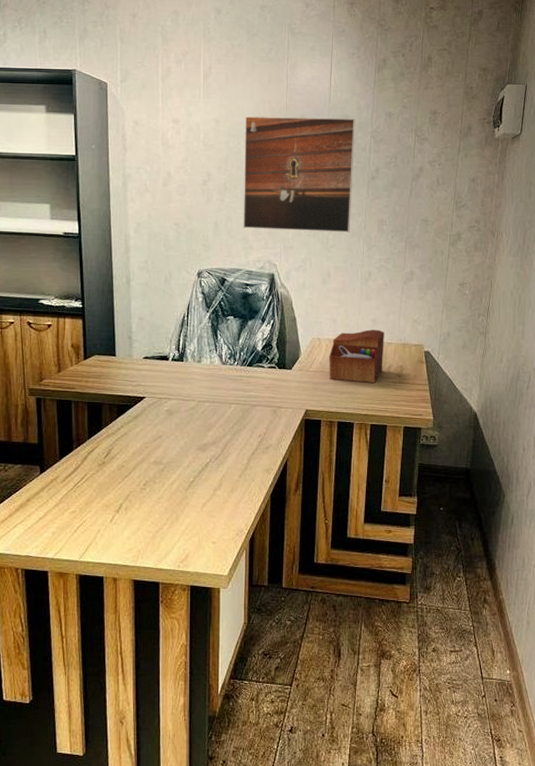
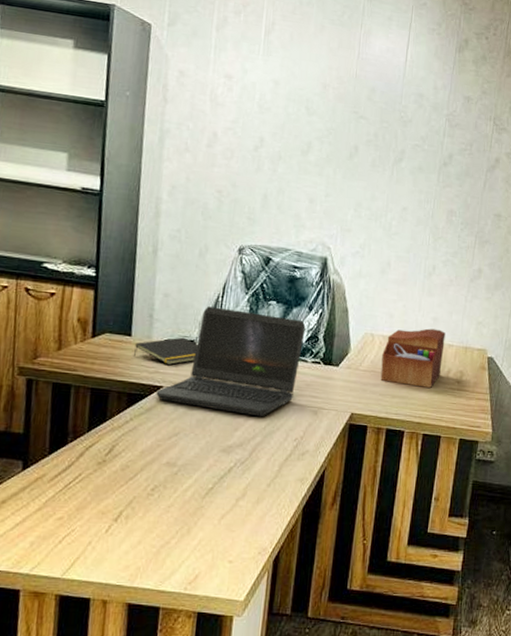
notepad: none [119,354,171,378] -> present [134,337,198,365]
laptop computer: none [140,325,260,418] -> present [156,306,306,417]
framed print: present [243,116,355,233] -> none [296,81,431,220]

